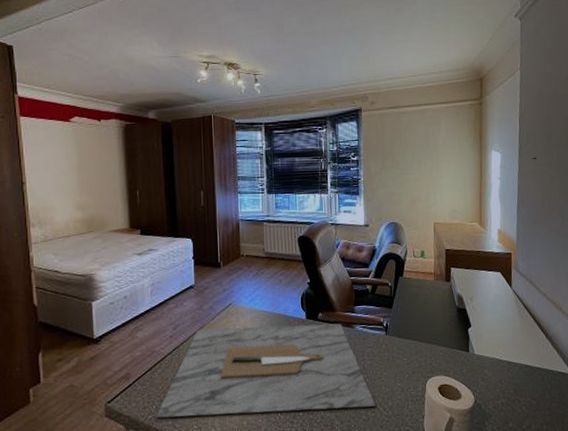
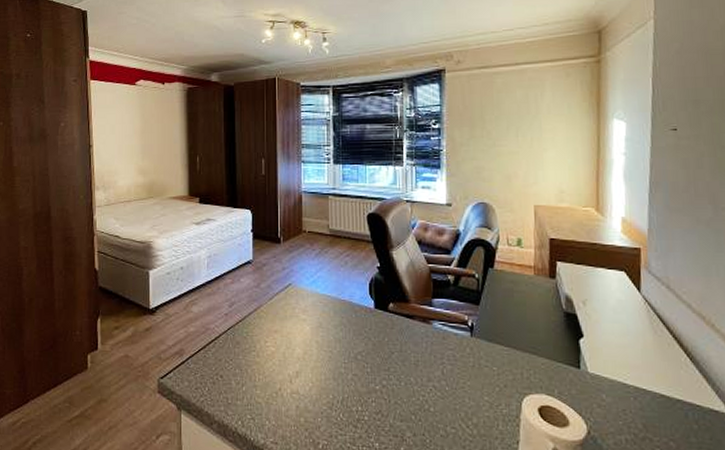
cutting board: present [155,323,376,418] -> none [208,309,458,421]

